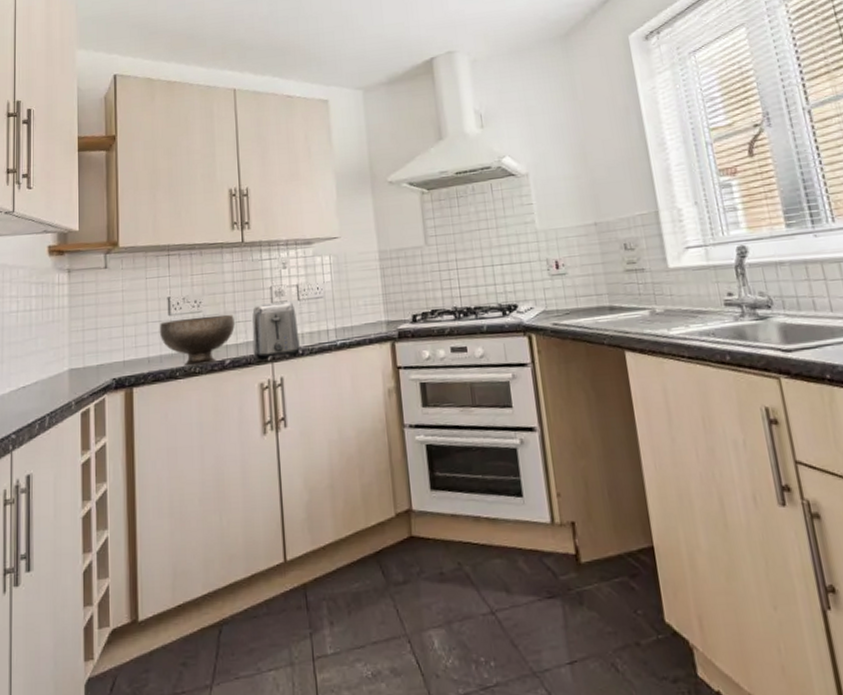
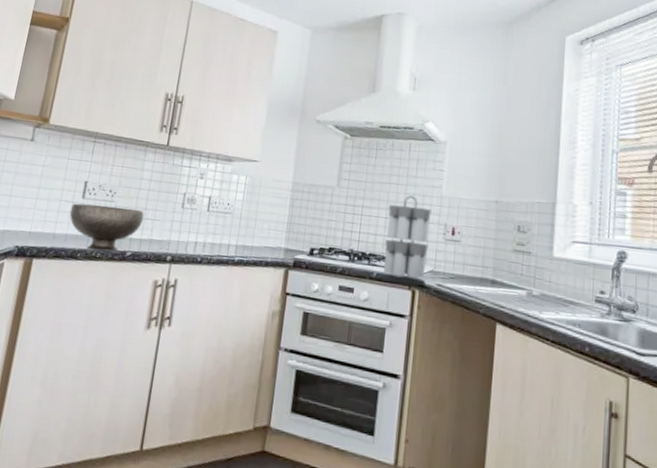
toaster: present [252,301,300,361] -> none [154,206,204,263]
spice rack: none [484,237,541,333] -> present [380,195,432,287]

